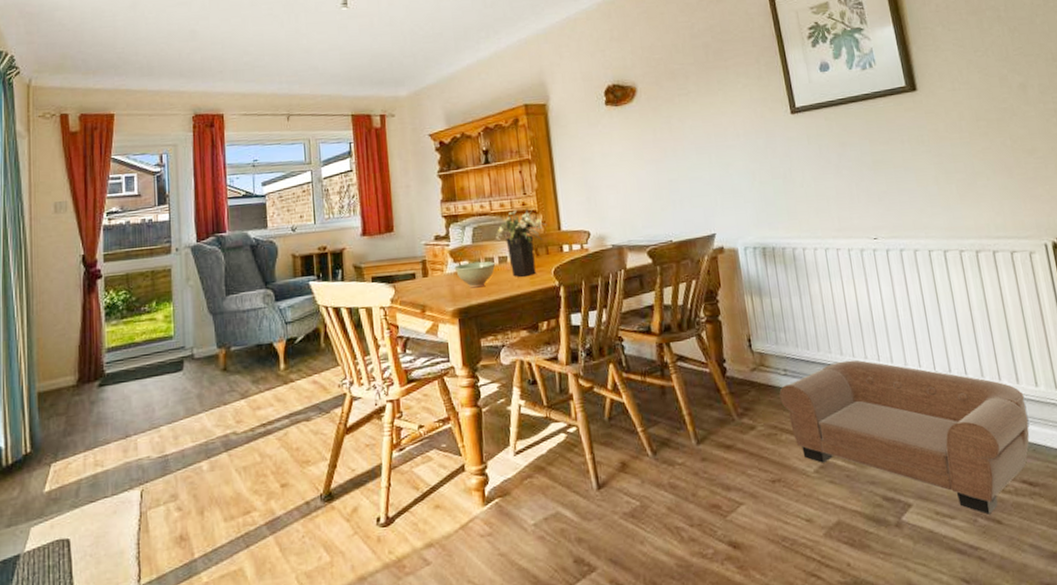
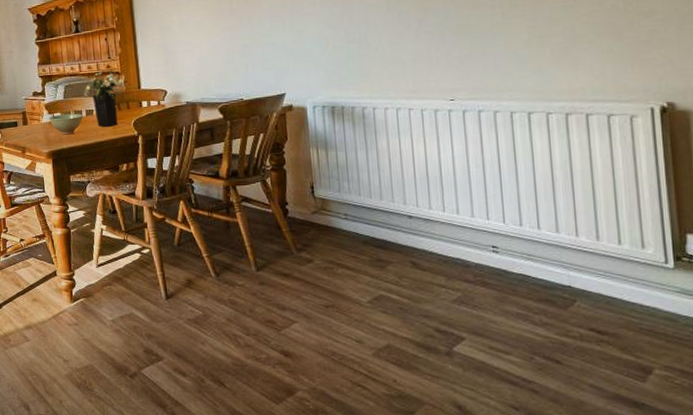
dog bed: present [779,359,1029,514] -> none [338,209,605,354]

